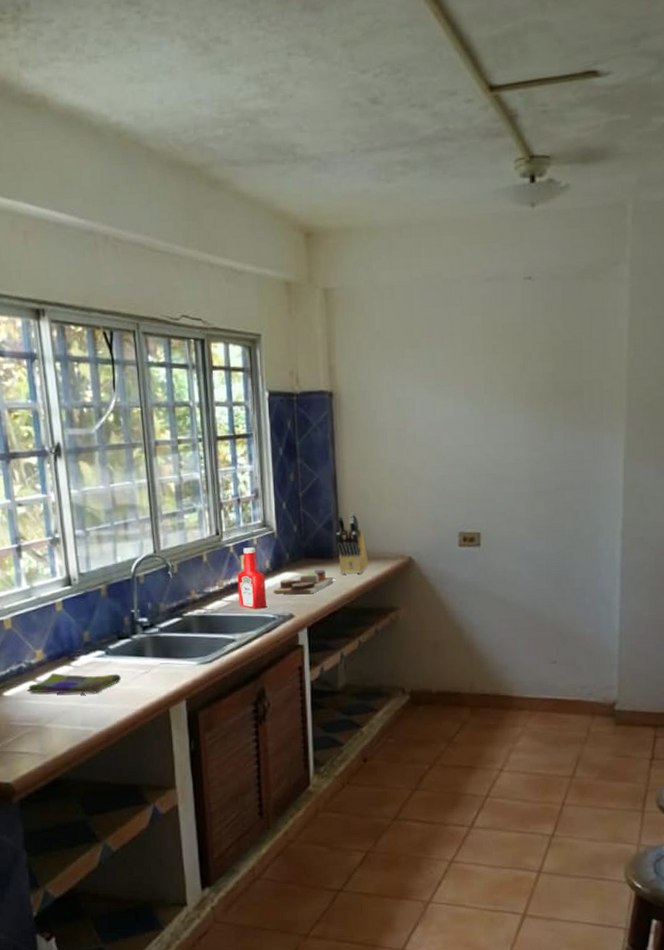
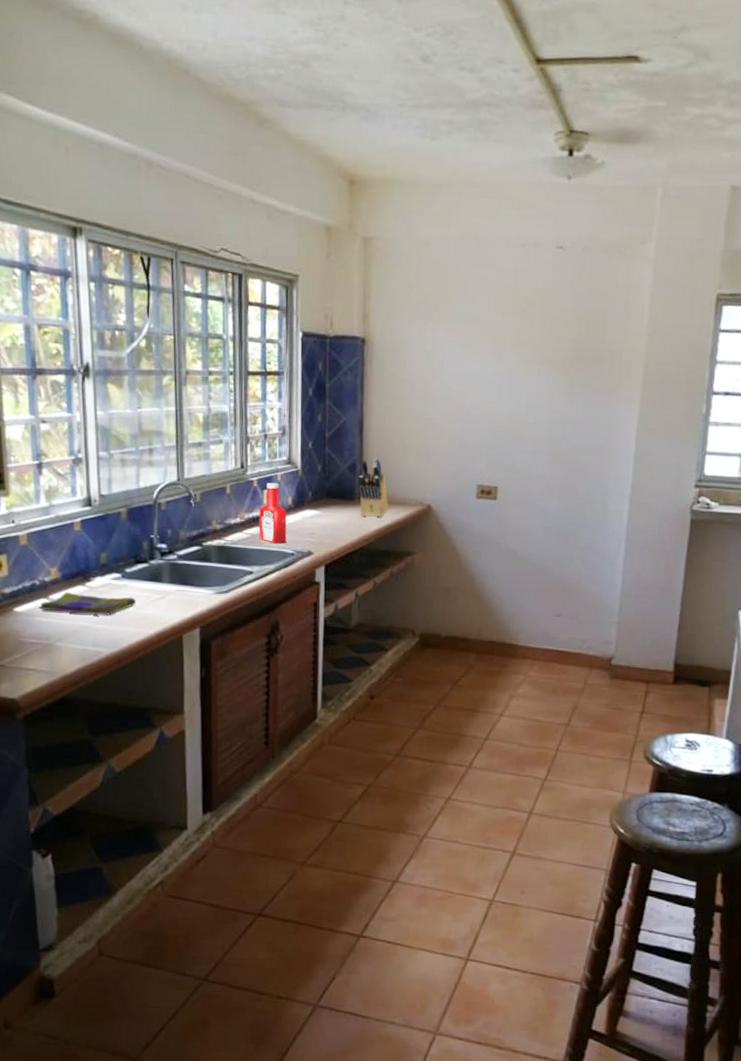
cutting board: present [273,570,336,595] -> none [293,510,356,533]

